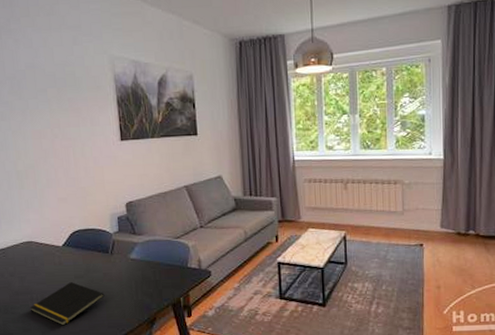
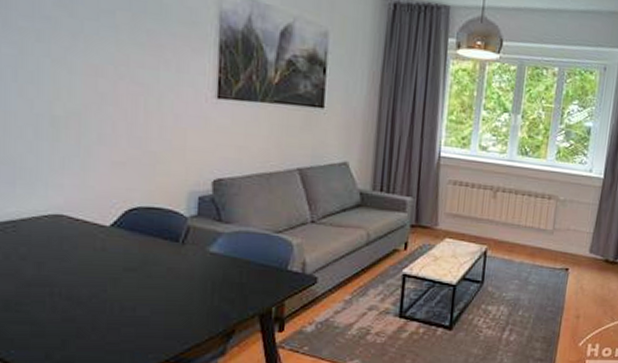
notepad: present [29,282,105,326] -> none [46,276,165,333]

